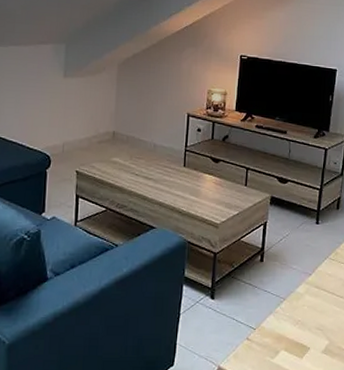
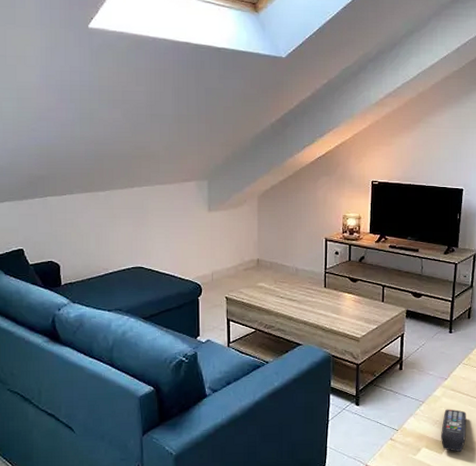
remote control: none [302,308,331,357] -> present [441,409,467,452]

